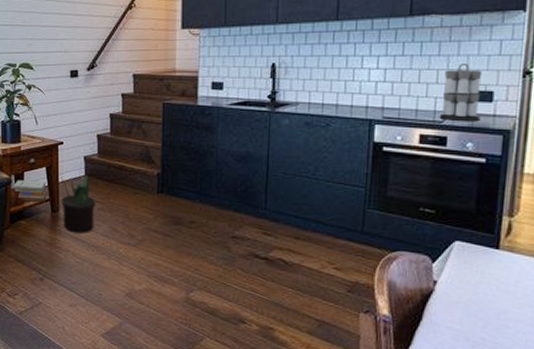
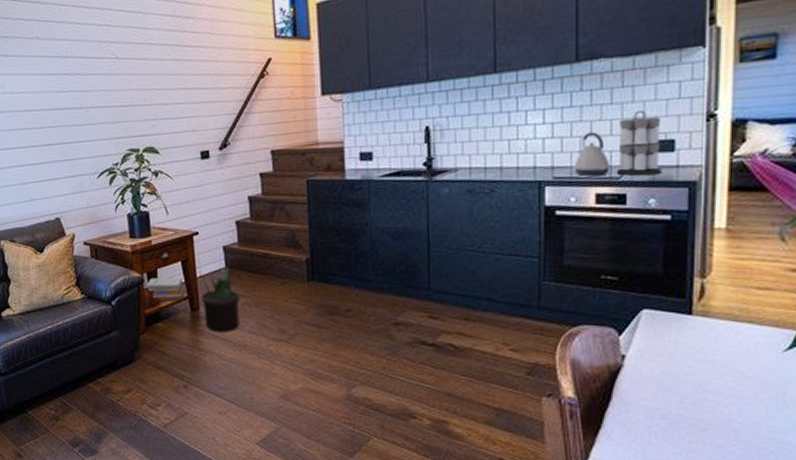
kettle: none [402,79,435,119] -> present [574,132,610,177]

